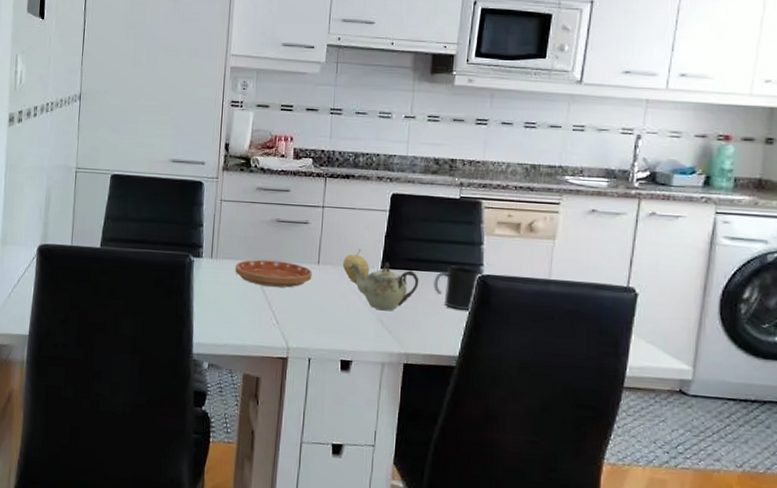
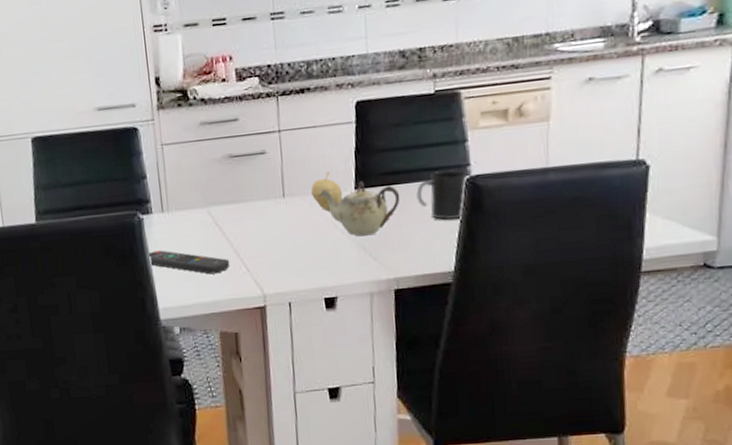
remote control: none [191,290,263,321] -> present [146,250,230,275]
saucer: present [234,259,312,288] -> none [190,201,279,233]

